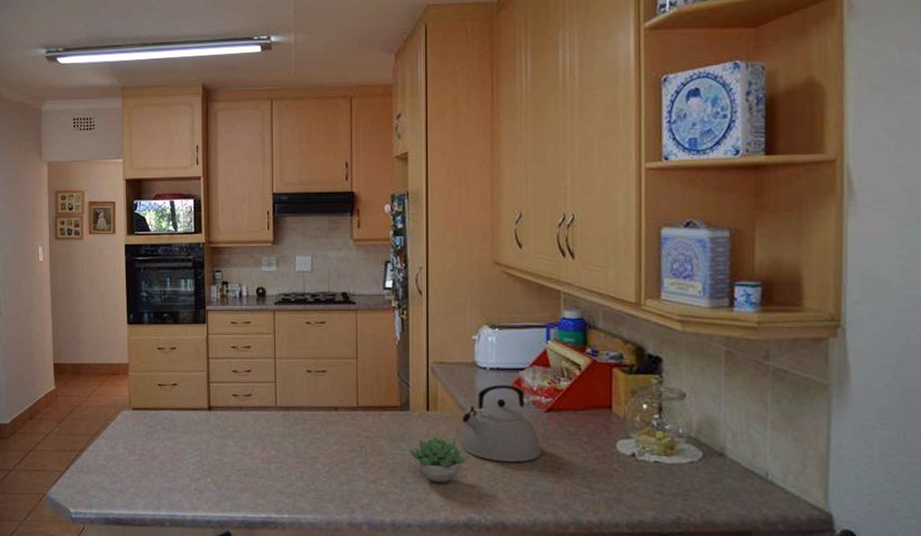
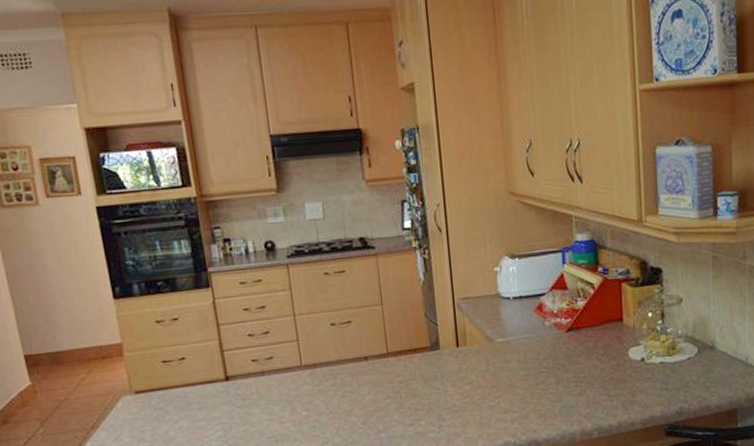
succulent plant: present [409,436,468,483] -> none [443,370,500,414]
kettle: present [462,384,541,463] -> none [491,311,565,385]

